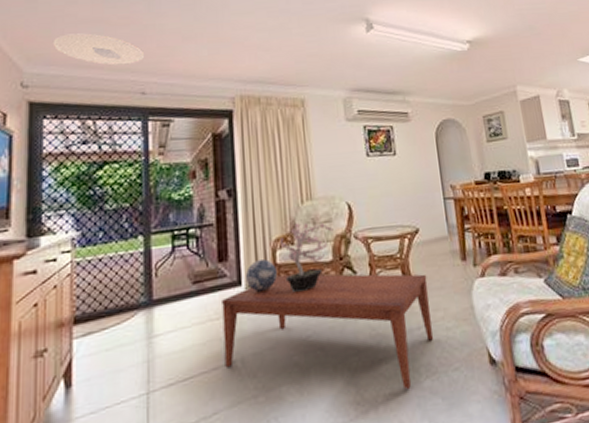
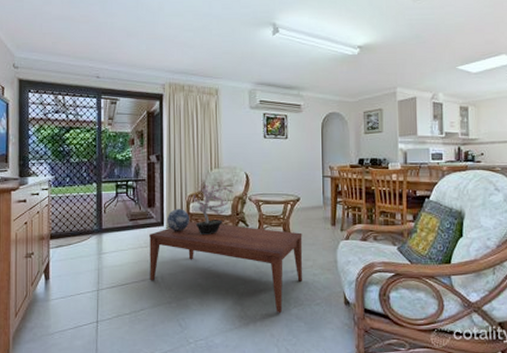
ceiling light: present [52,33,145,66] -> none [34,28,100,54]

